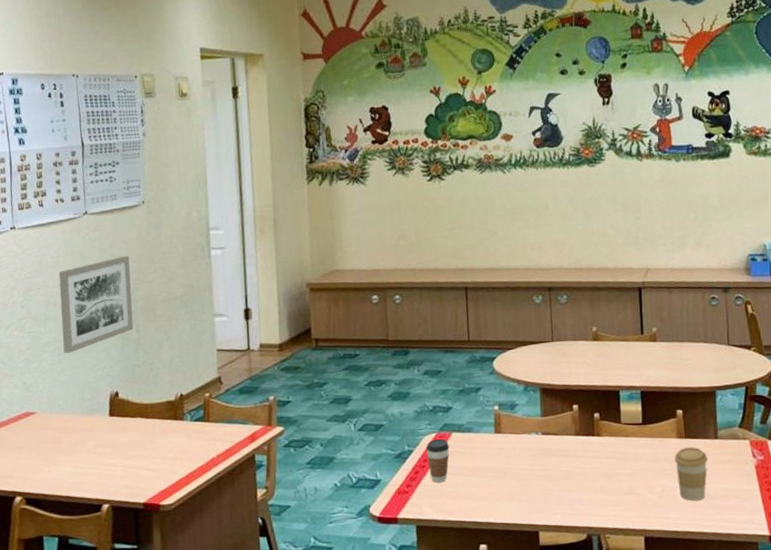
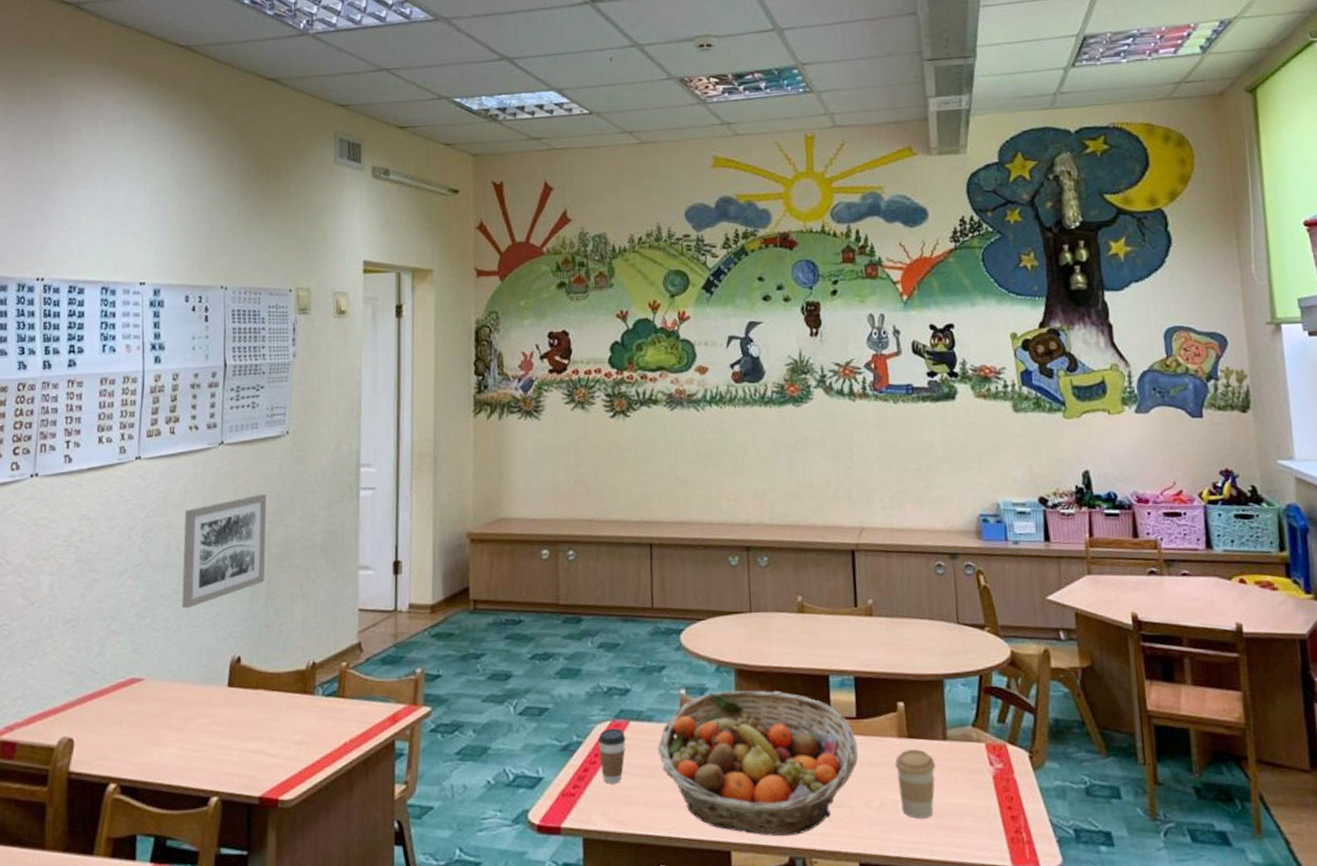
fruit basket: none [476,404,644,519] -> present [657,690,859,837]

